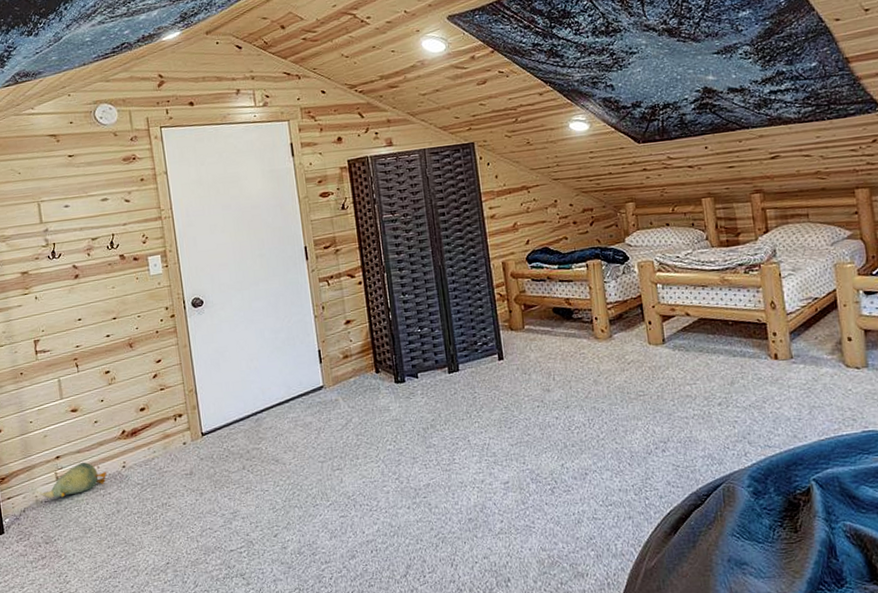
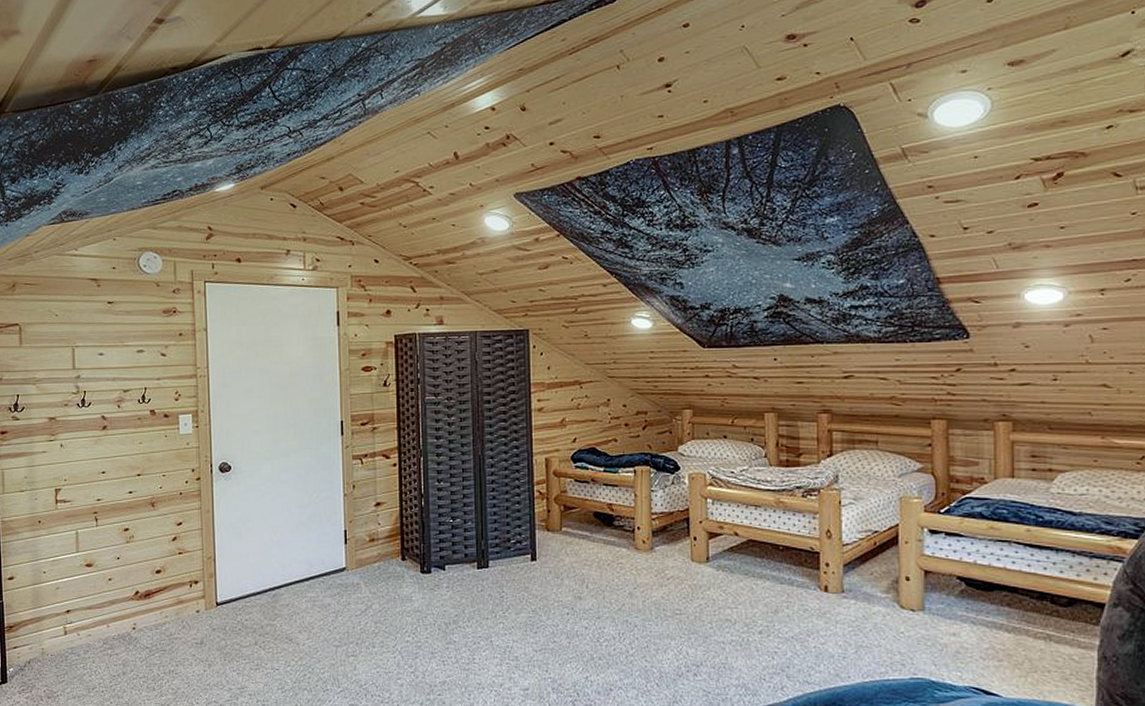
plush toy: present [37,462,107,499] -> none [44,620,116,653]

